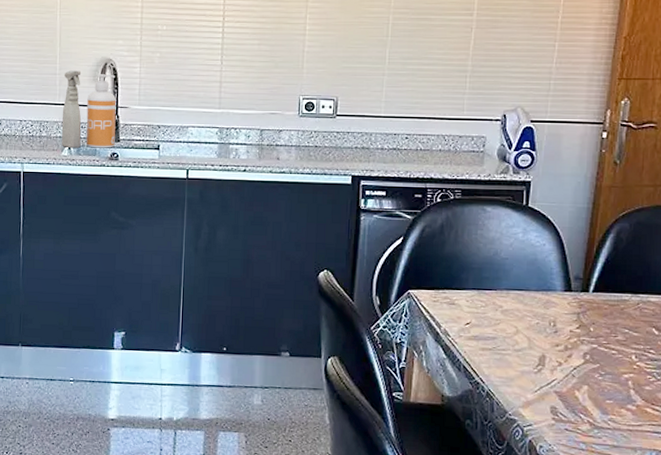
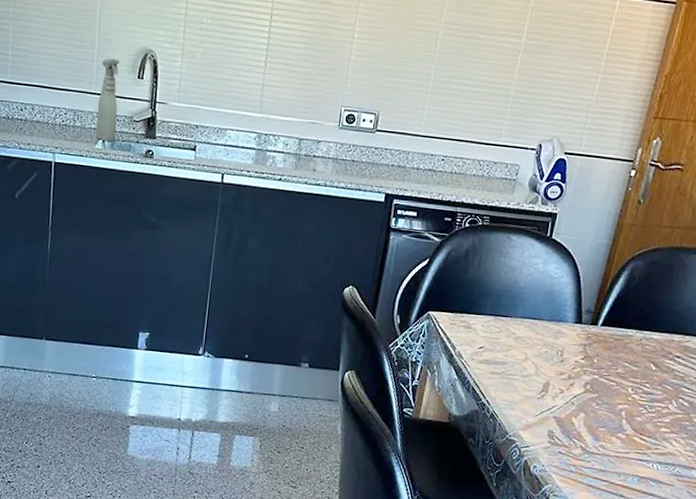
soap dispenser: present [86,74,117,148] -> none [121,65,155,145]

